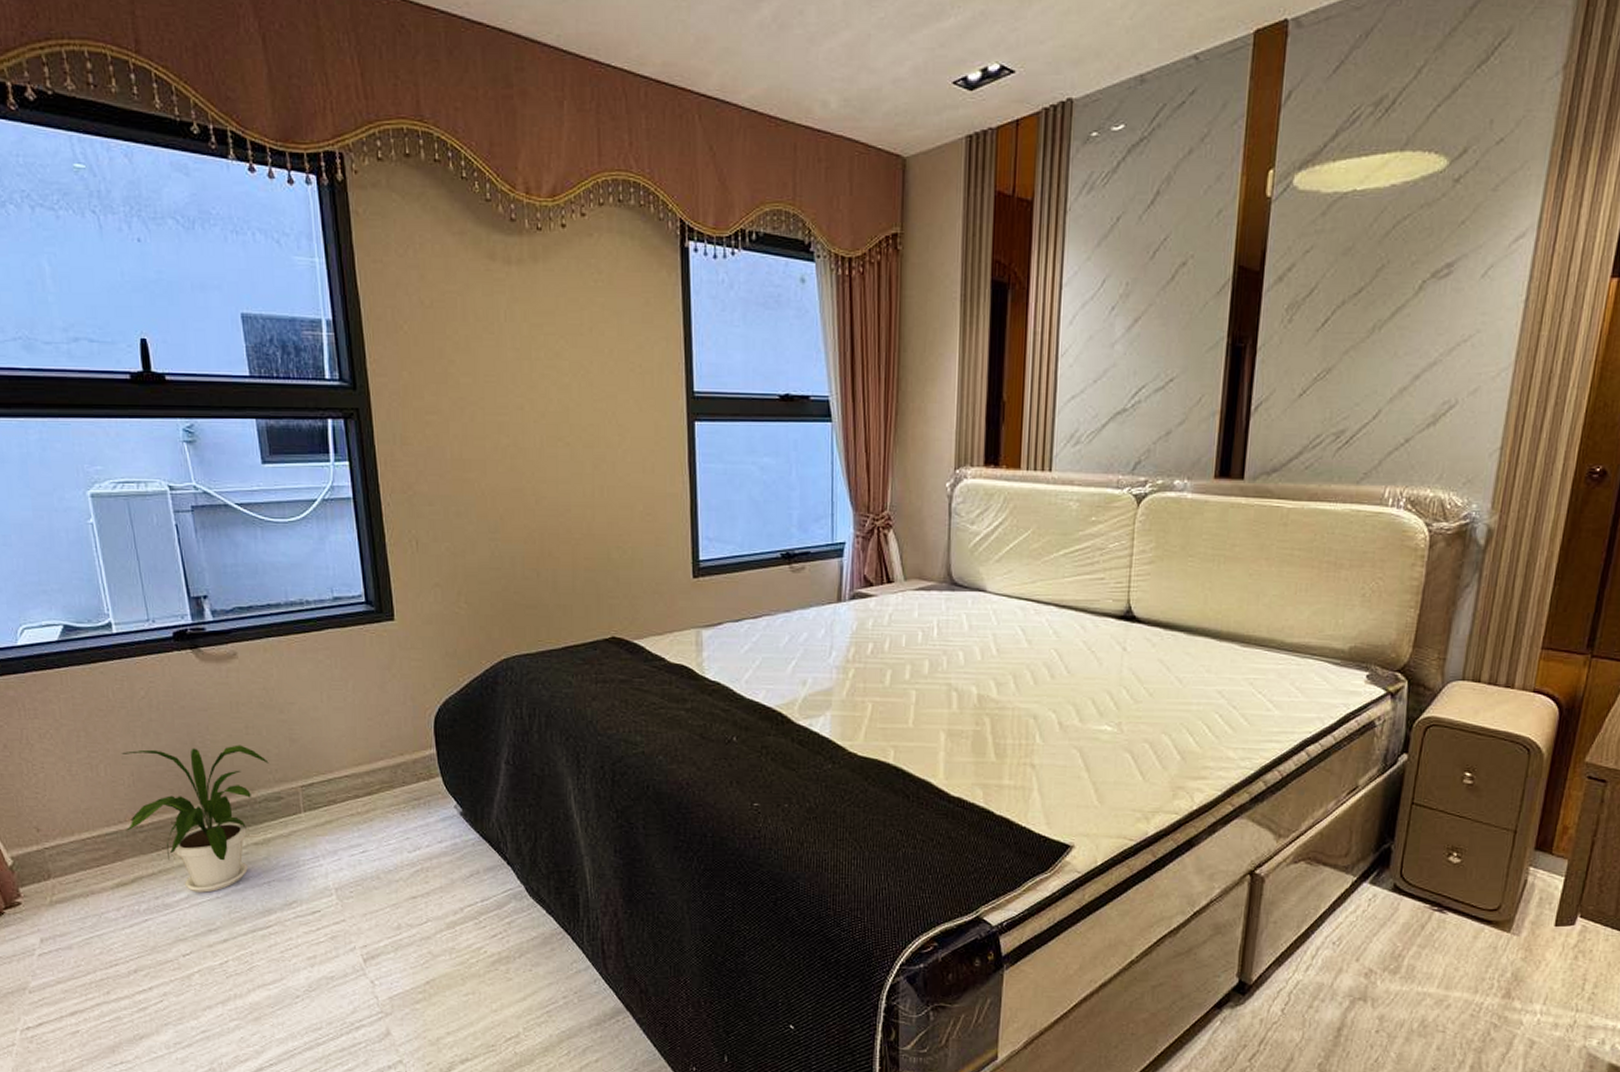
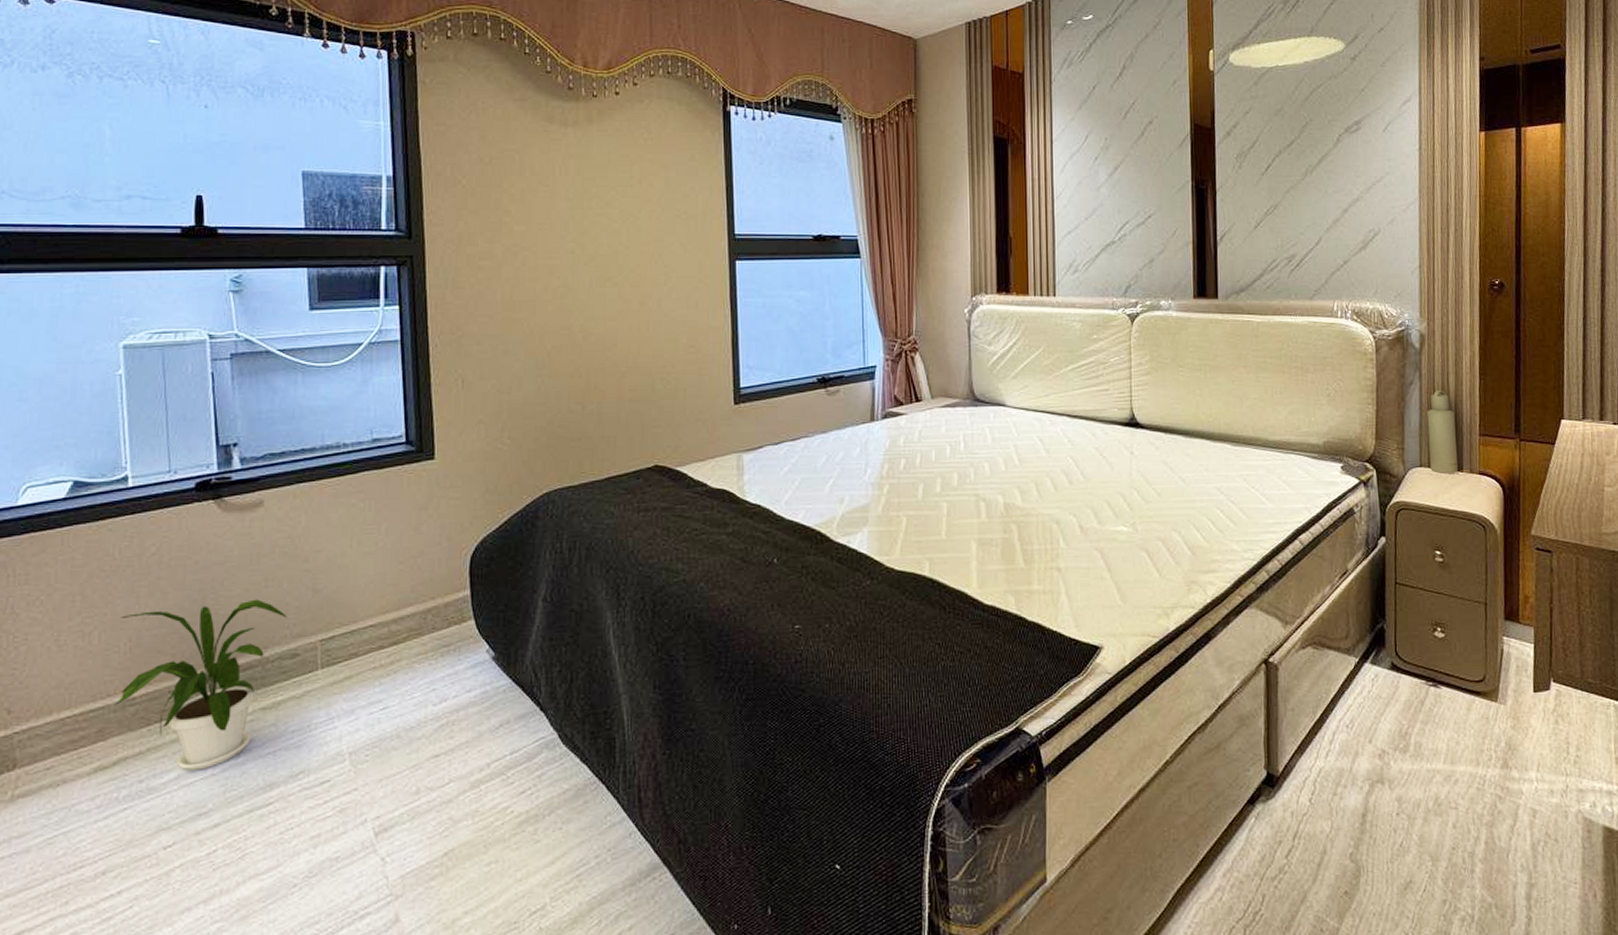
bottle: none [1474,594,1516,691] -> present [1427,389,1459,474]

